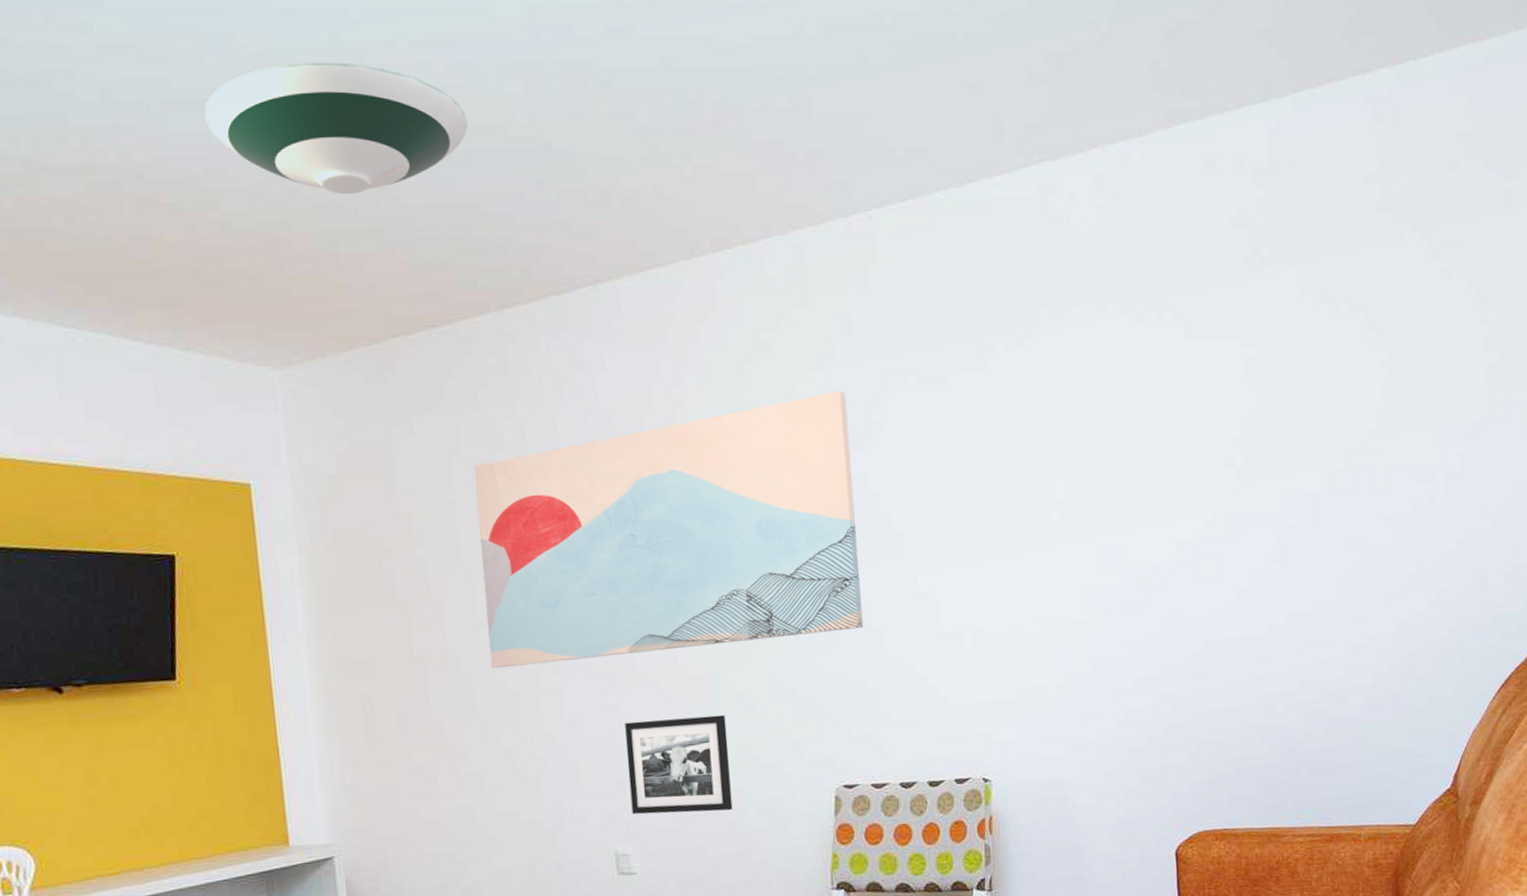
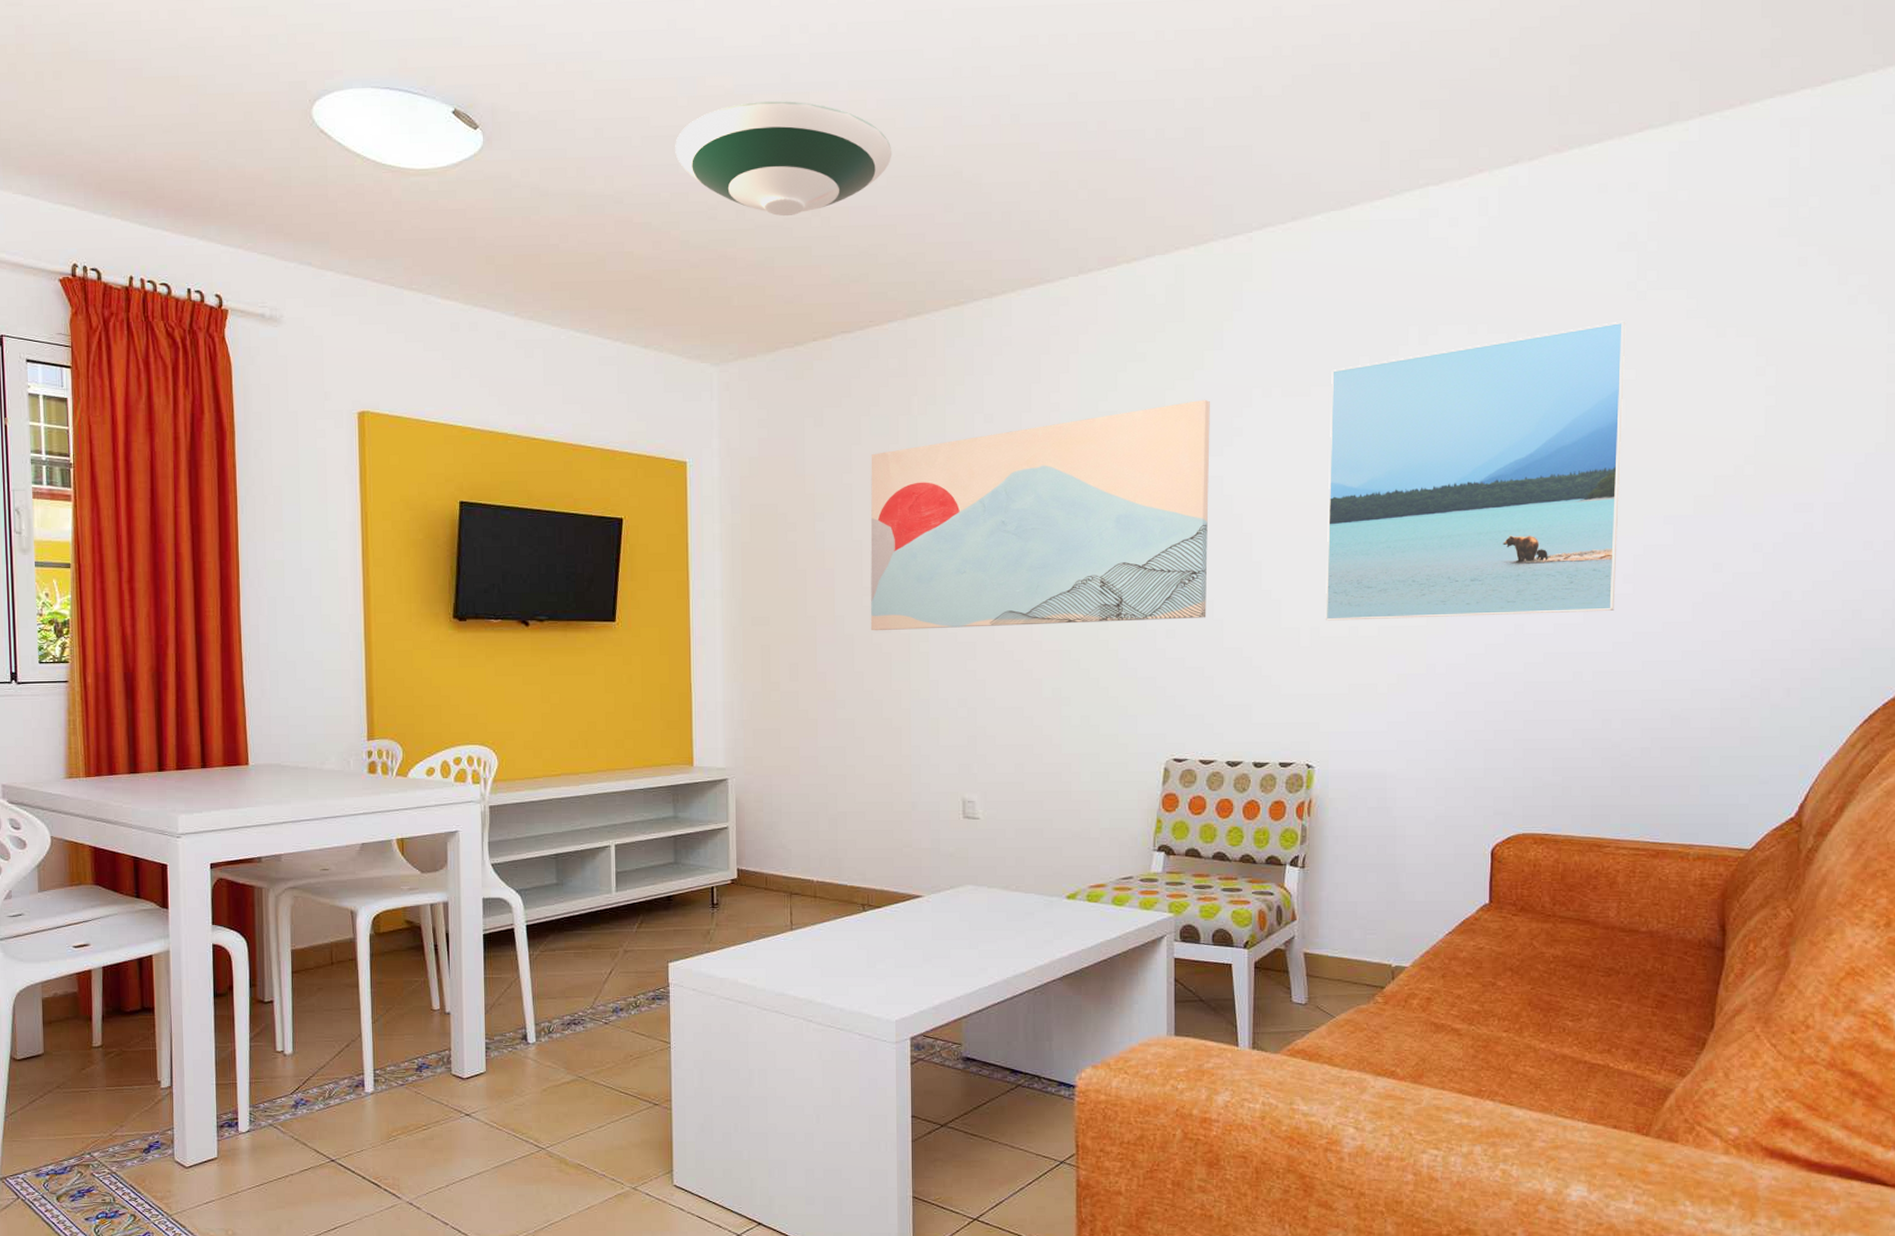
picture frame: present [625,714,733,815] -> none [980,686,1071,772]
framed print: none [967,298,1266,623] -> present [1326,321,1626,621]

